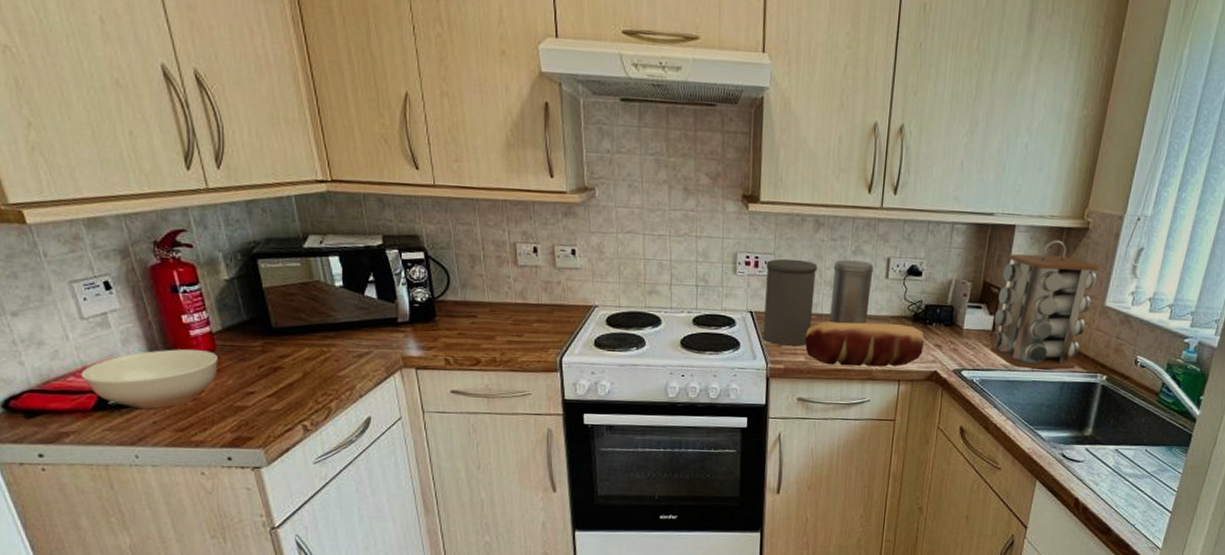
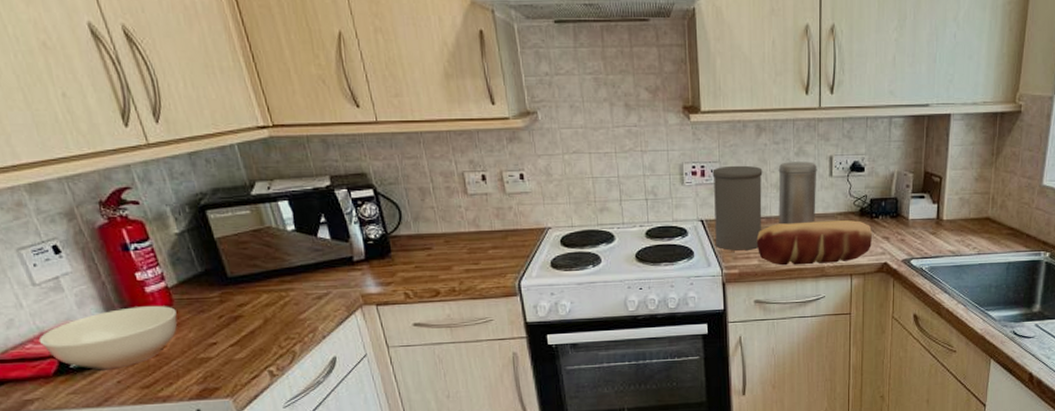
spice rack: present [989,240,1101,370] -> none [936,125,1035,253]

